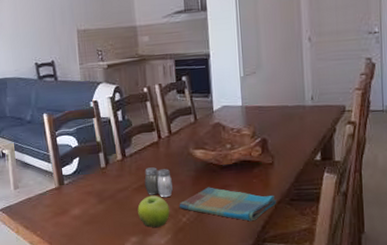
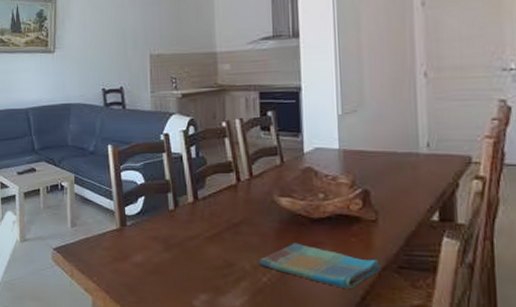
fruit: present [137,195,170,228] -> none [209,247,247,287]
salt and pepper shaker: present [144,167,173,198] -> none [218,214,252,251]

